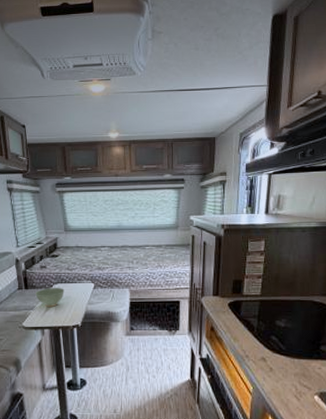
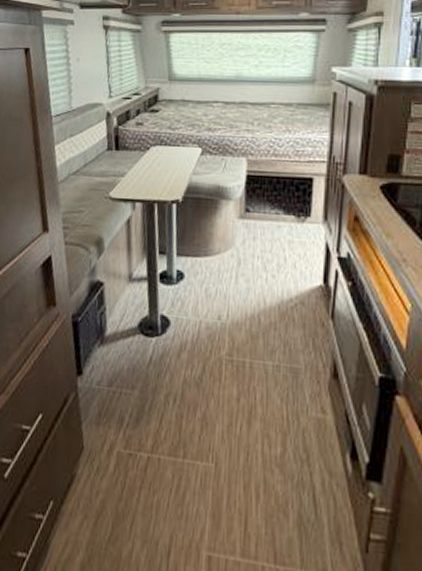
bowl: present [35,288,65,307] -> none [127,150,164,175]

